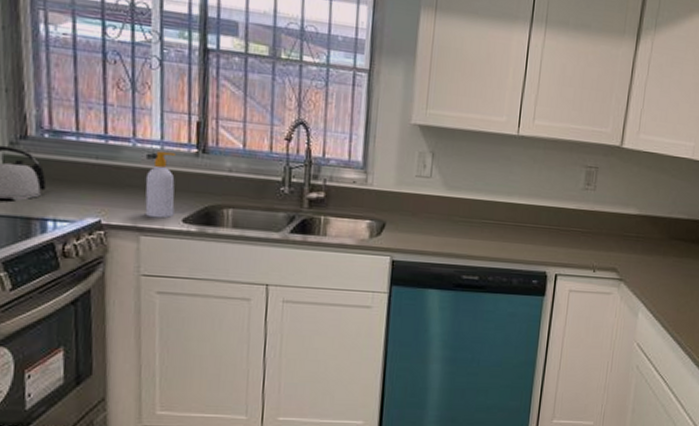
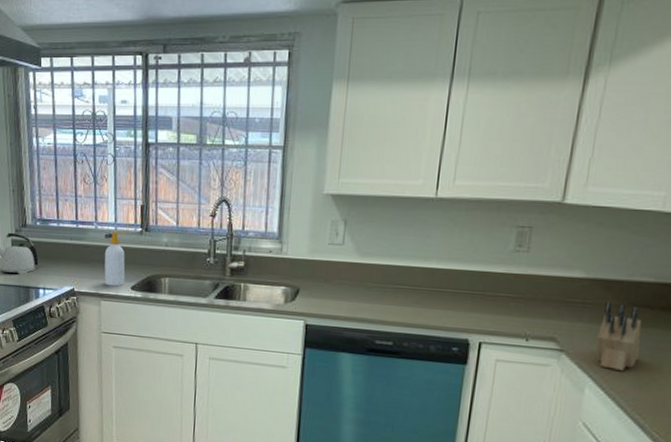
knife block: none [647,236,679,295] -> present [596,302,641,371]

